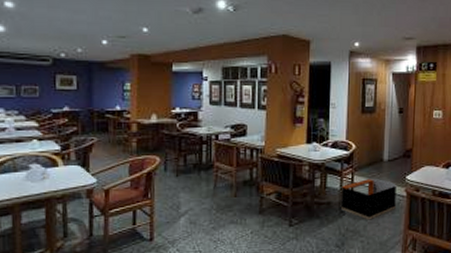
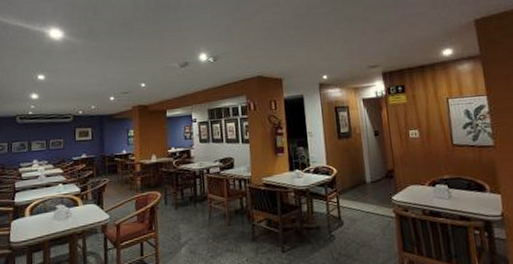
storage bin: present [341,179,396,220] -> none [329,201,386,244]

